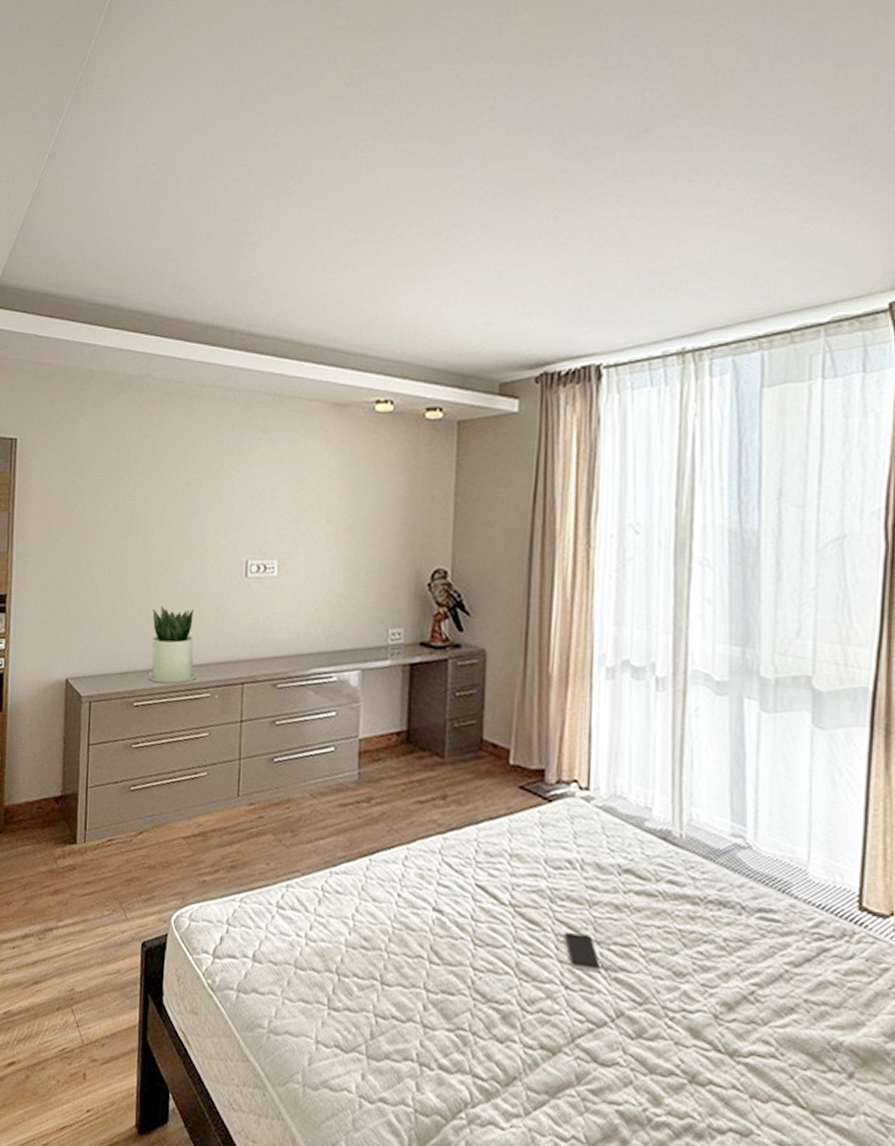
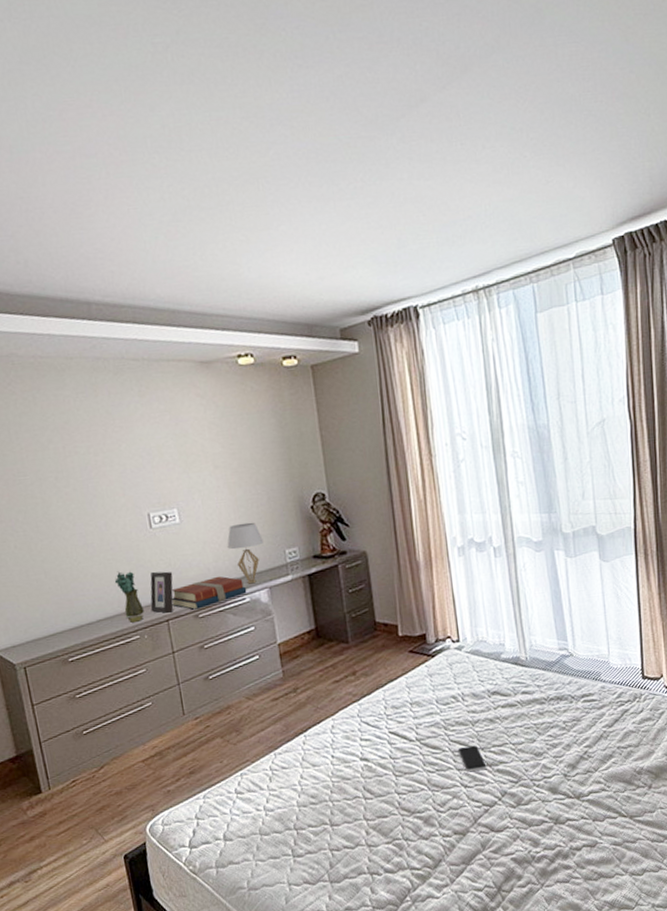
planter: present [147,606,198,684] -> none [67,566,125,637]
vase: none [196,618,221,678] -> present [114,571,145,623]
picture frame: none [227,625,259,675] -> present [150,571,174,613]
books: none [251,644,336,679] -> present [171,576,247,611]
table lamp: none [323,589,366,662] -> present [227,522,264,584]

